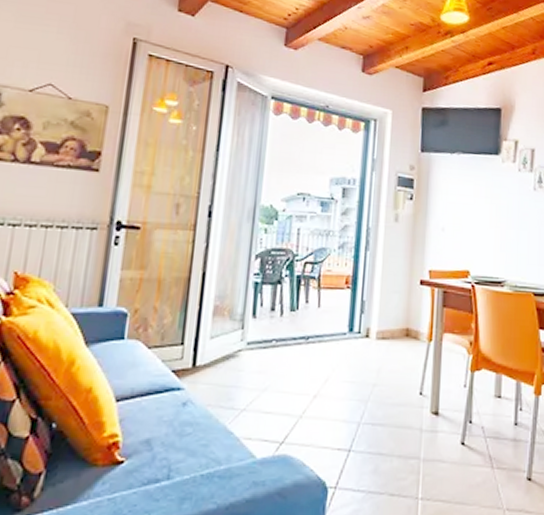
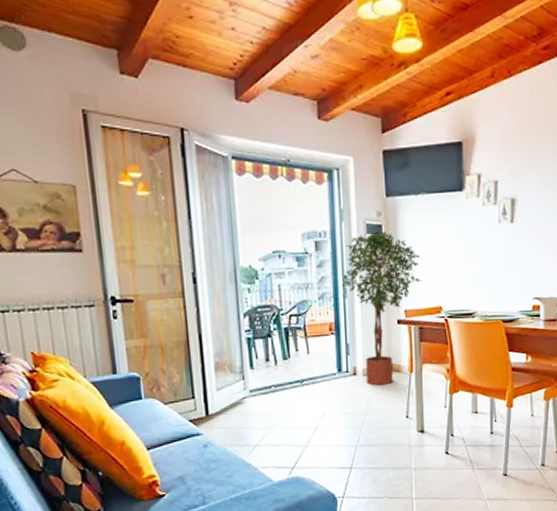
potted tree: none [364,184,450,353] -> present [341,231,422,386]

